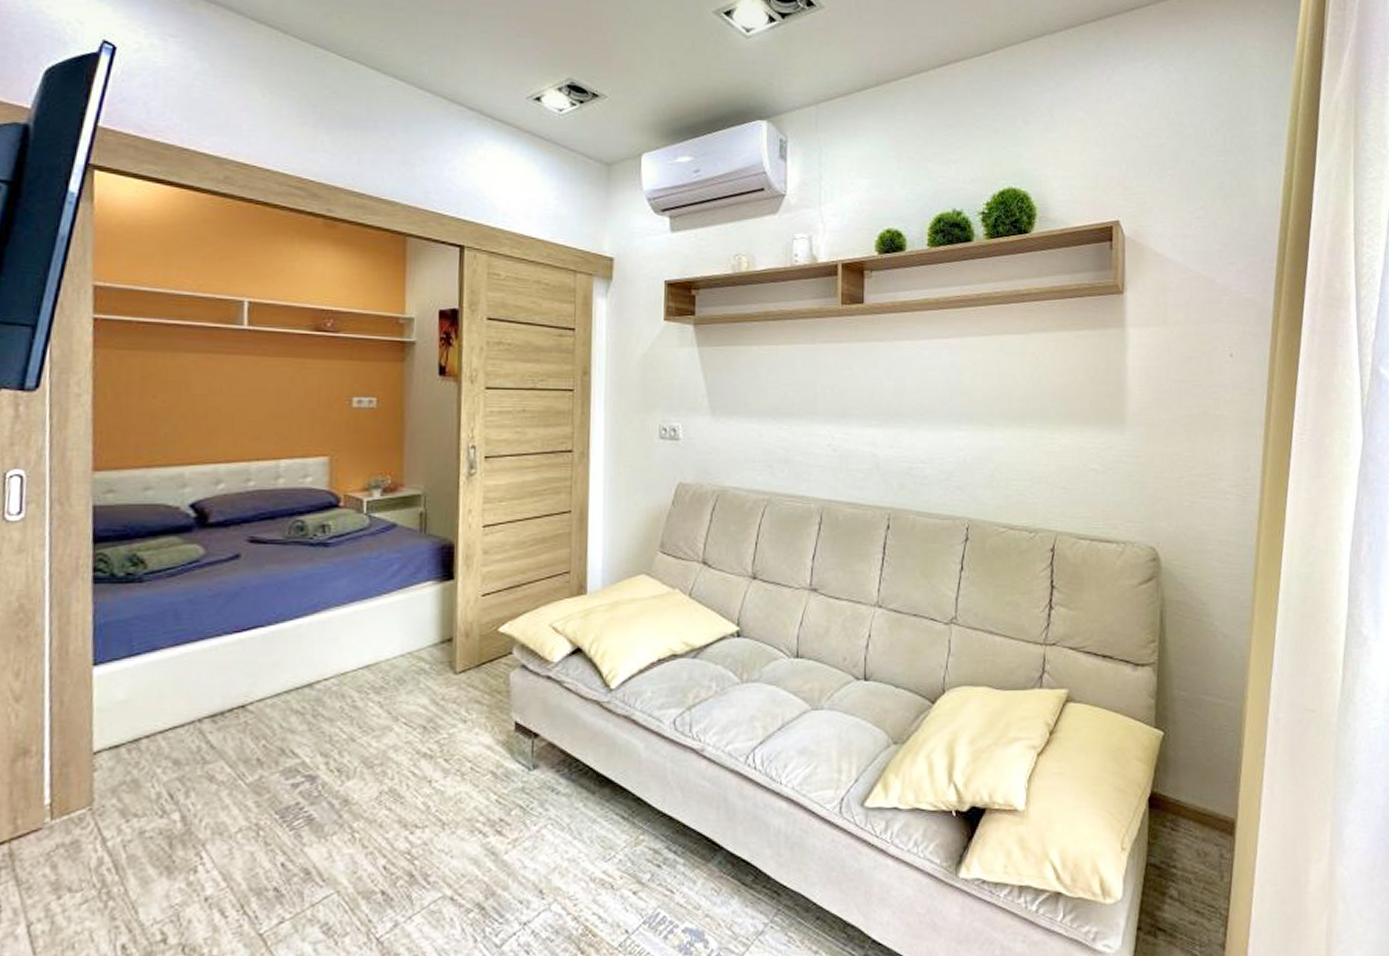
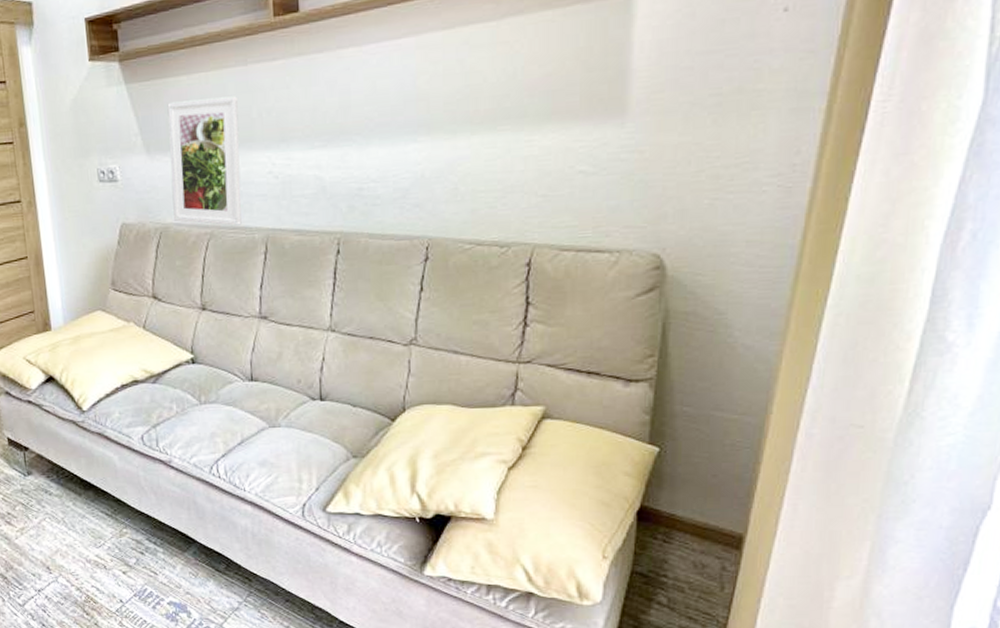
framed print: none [733,369,803,494] -> present [167,96,242,226]

